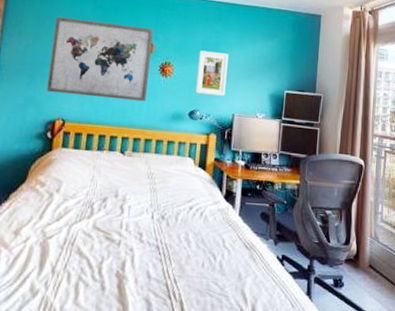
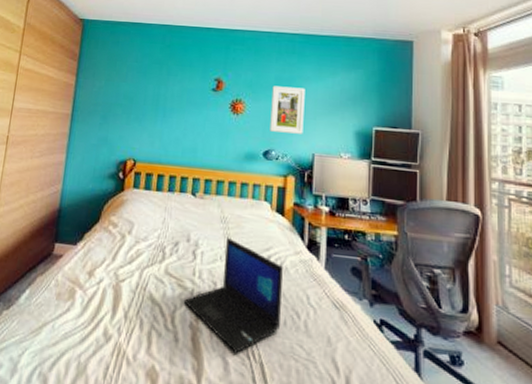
wall art: present [46,17,153,102] -> none [118,58,223,142]
laptop: none [110,191,203,295] -> present [183,237,283,353]

